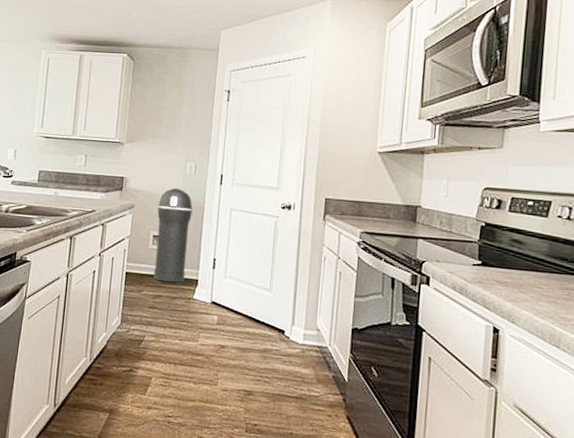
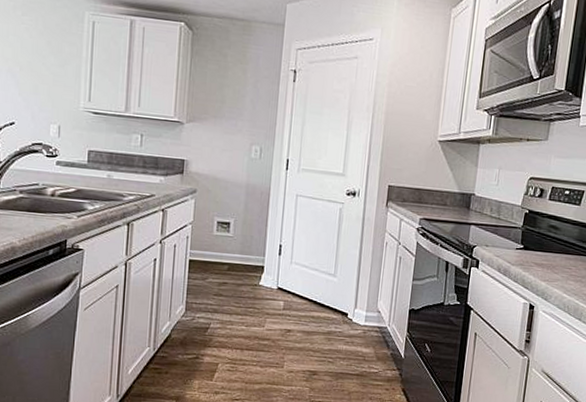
trash can: present [153,187,193,283] -> none [218,172,259,270]

